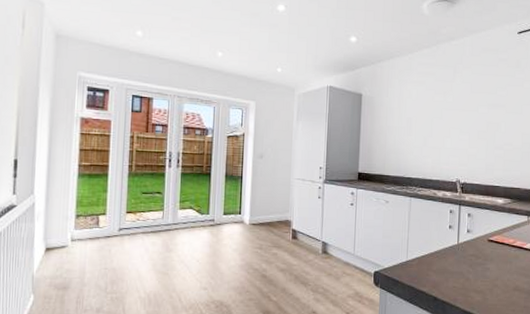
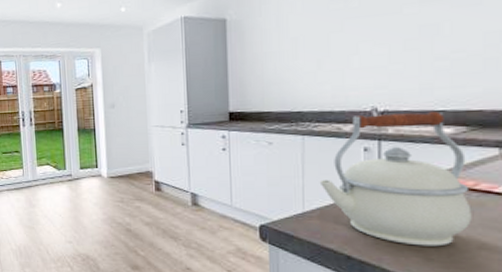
kettle: none [419,185,511,289] -> present [319,112,472,247]

